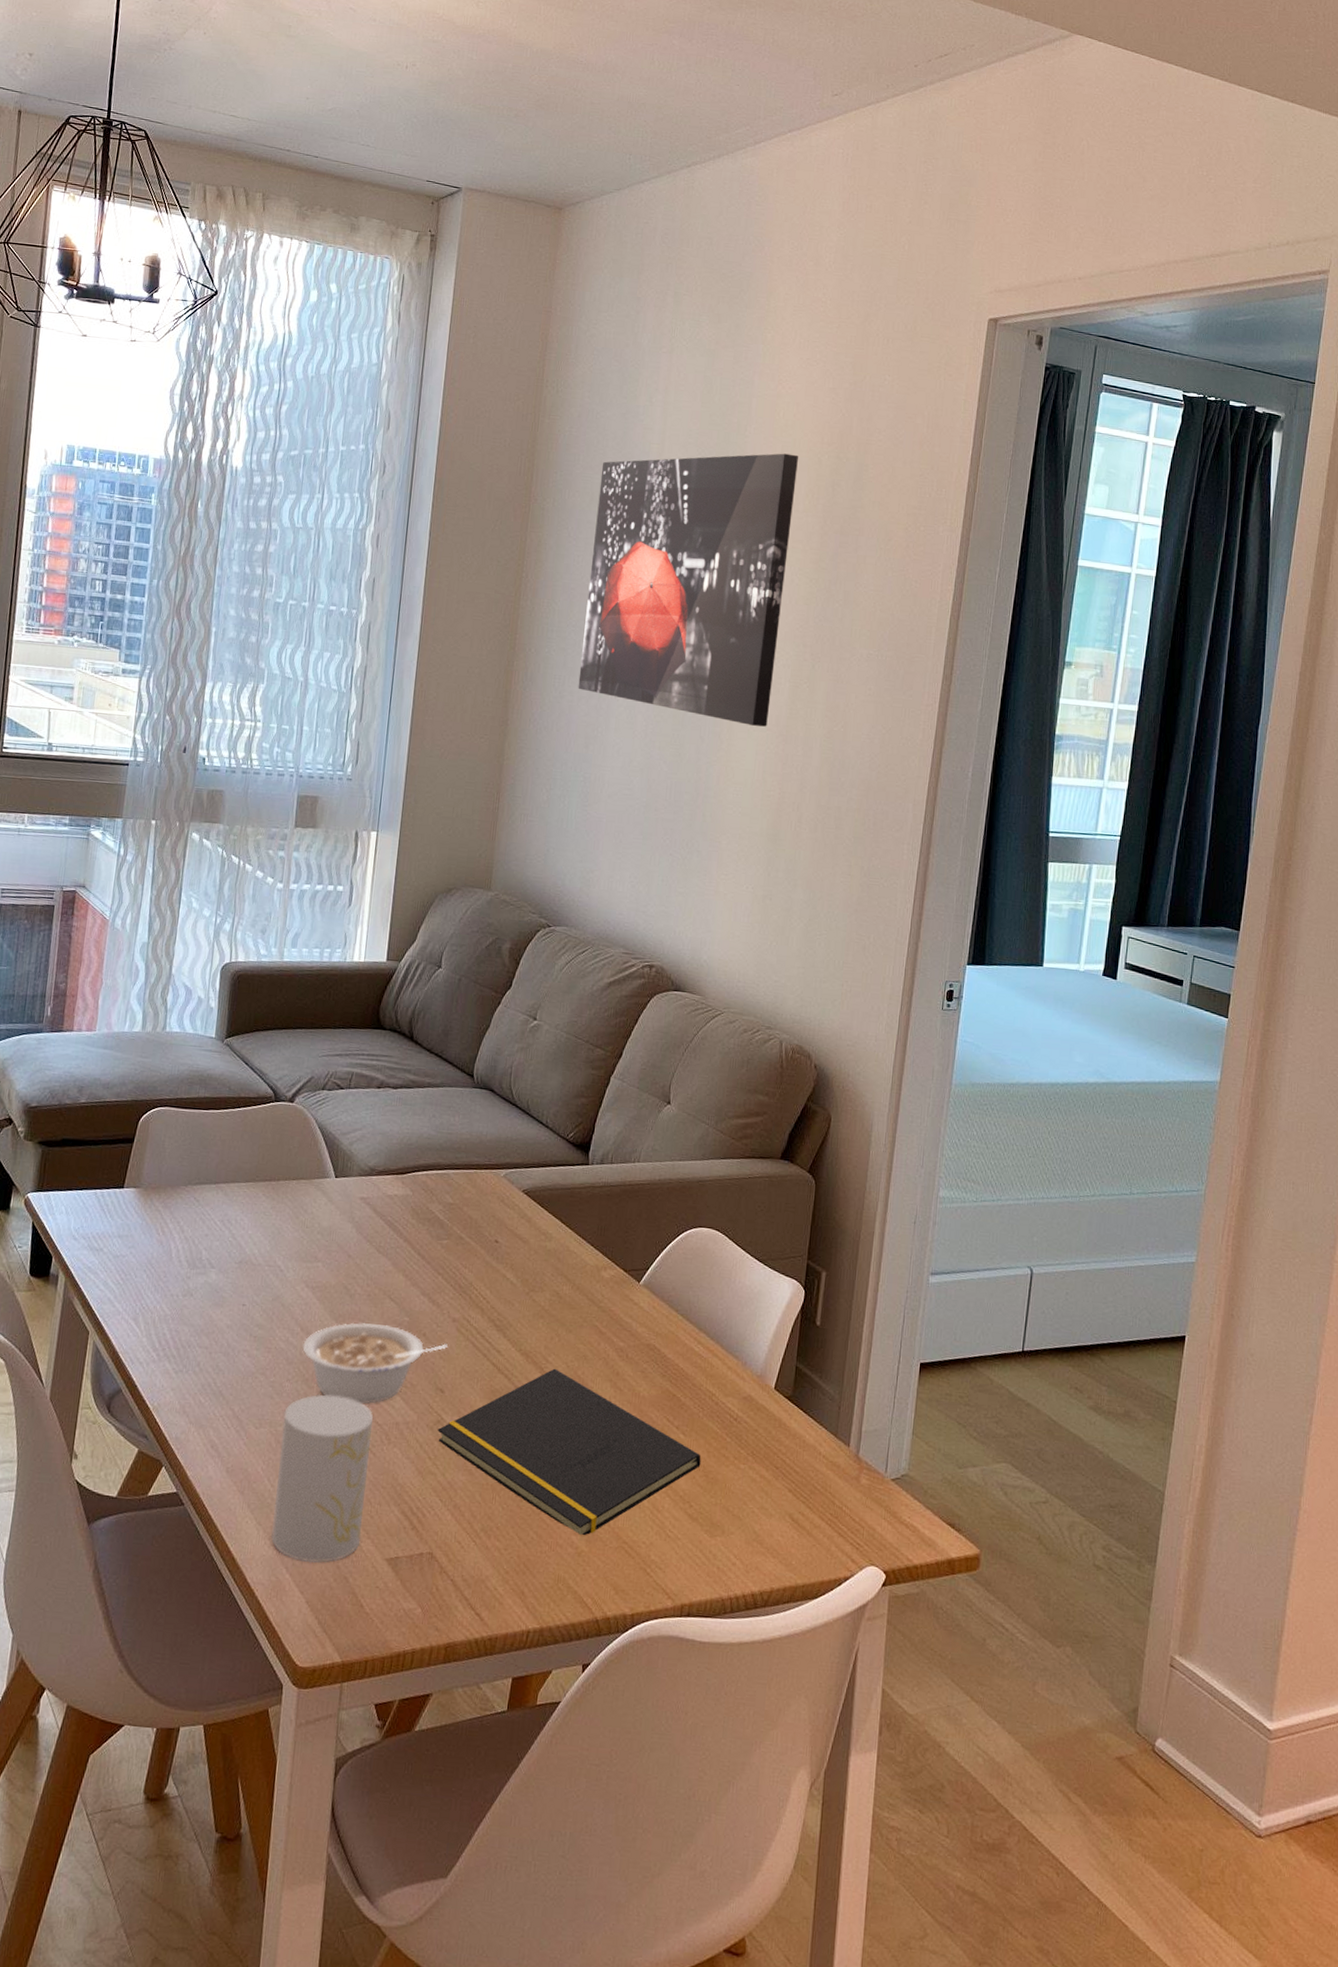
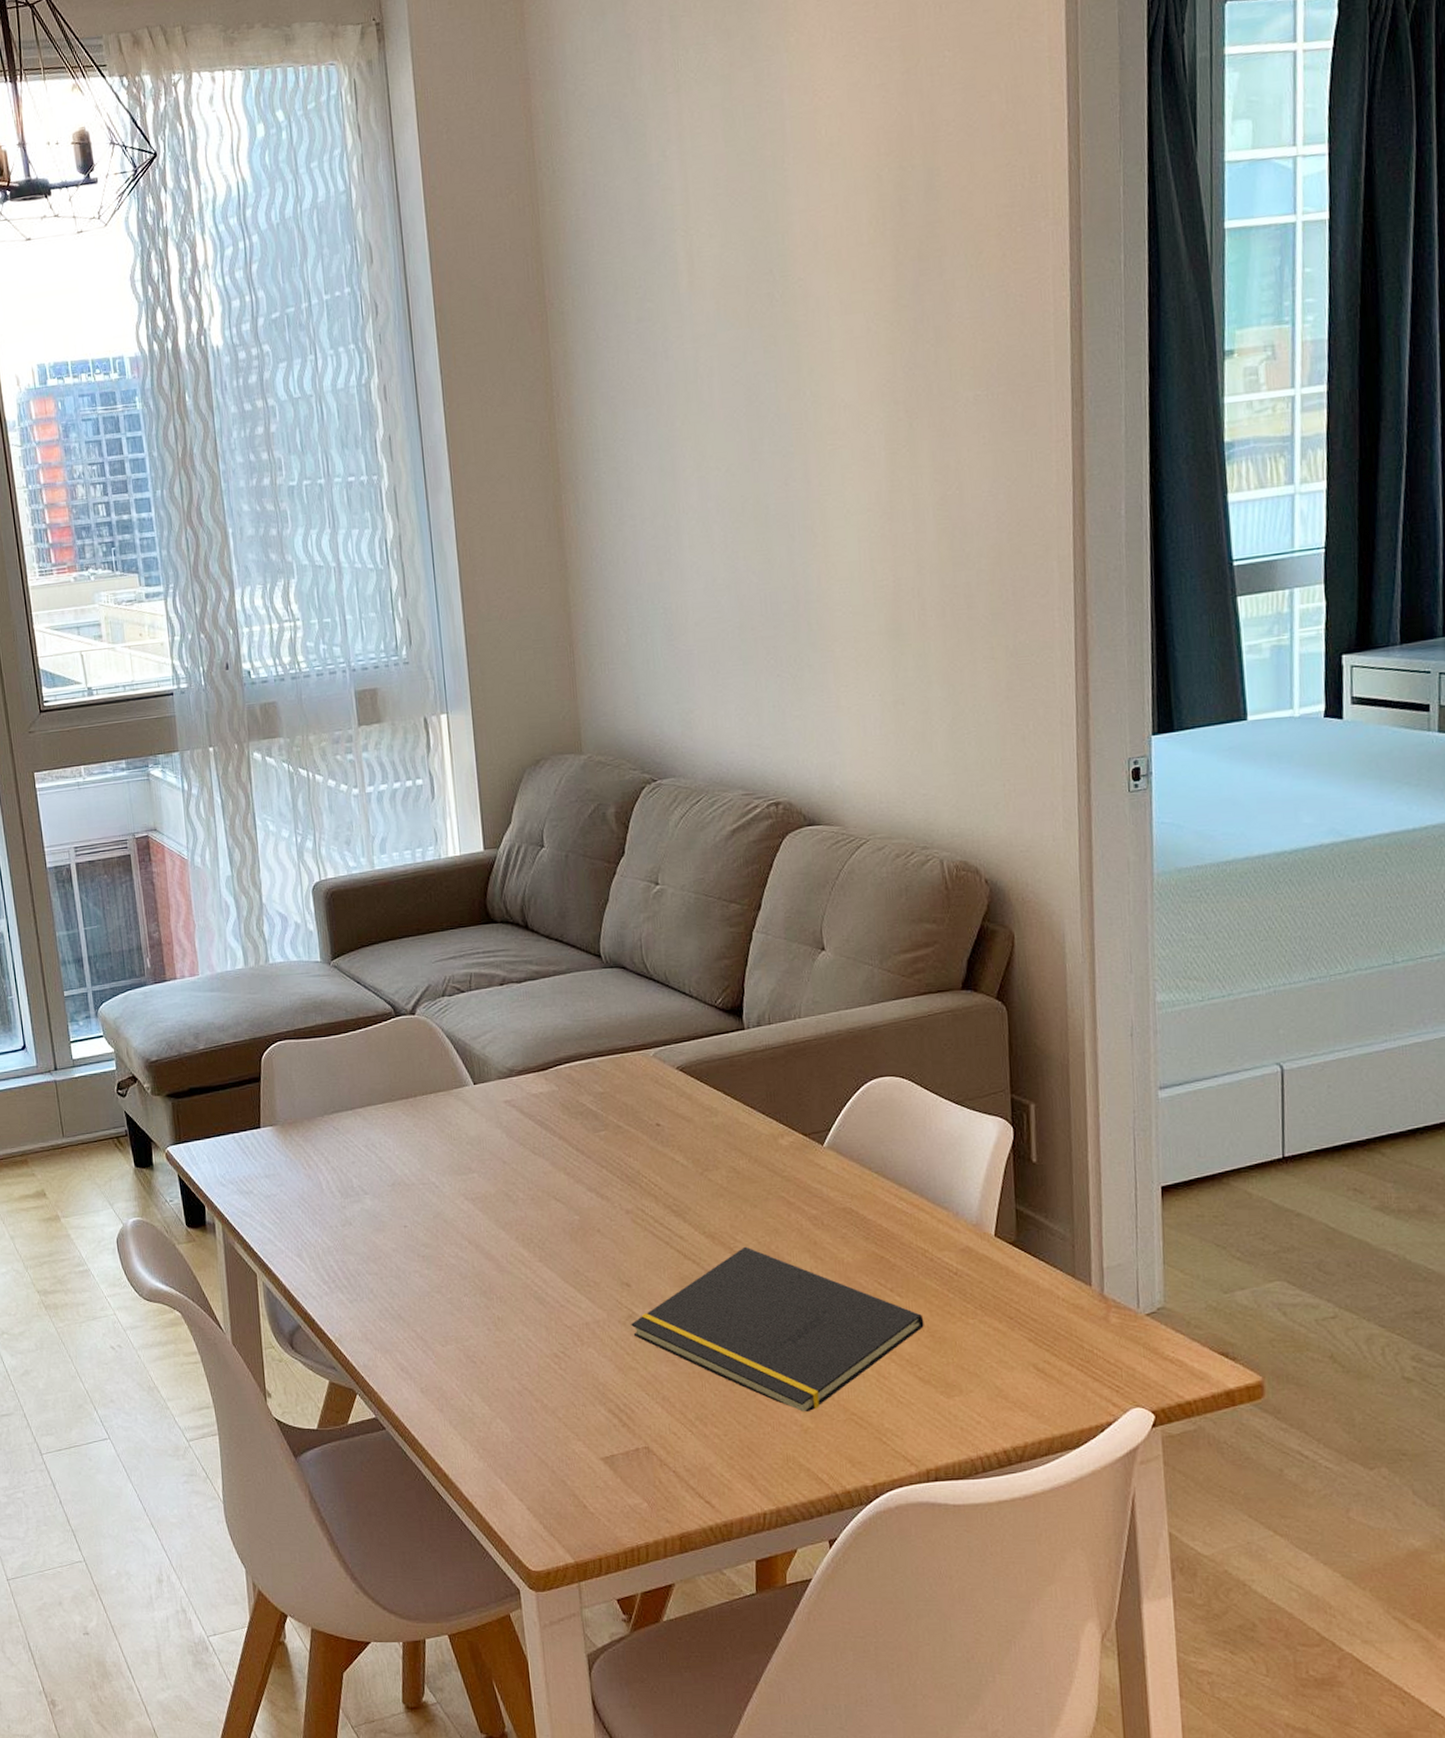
cup: present [271,1394,373,1563] -> none [468,1303,572,1471]
legume: present [302,1322,448,1404] -> none [474,1226,625,1309]
wall art: present [578,453,798,727] -> none [620,176,867,511]

